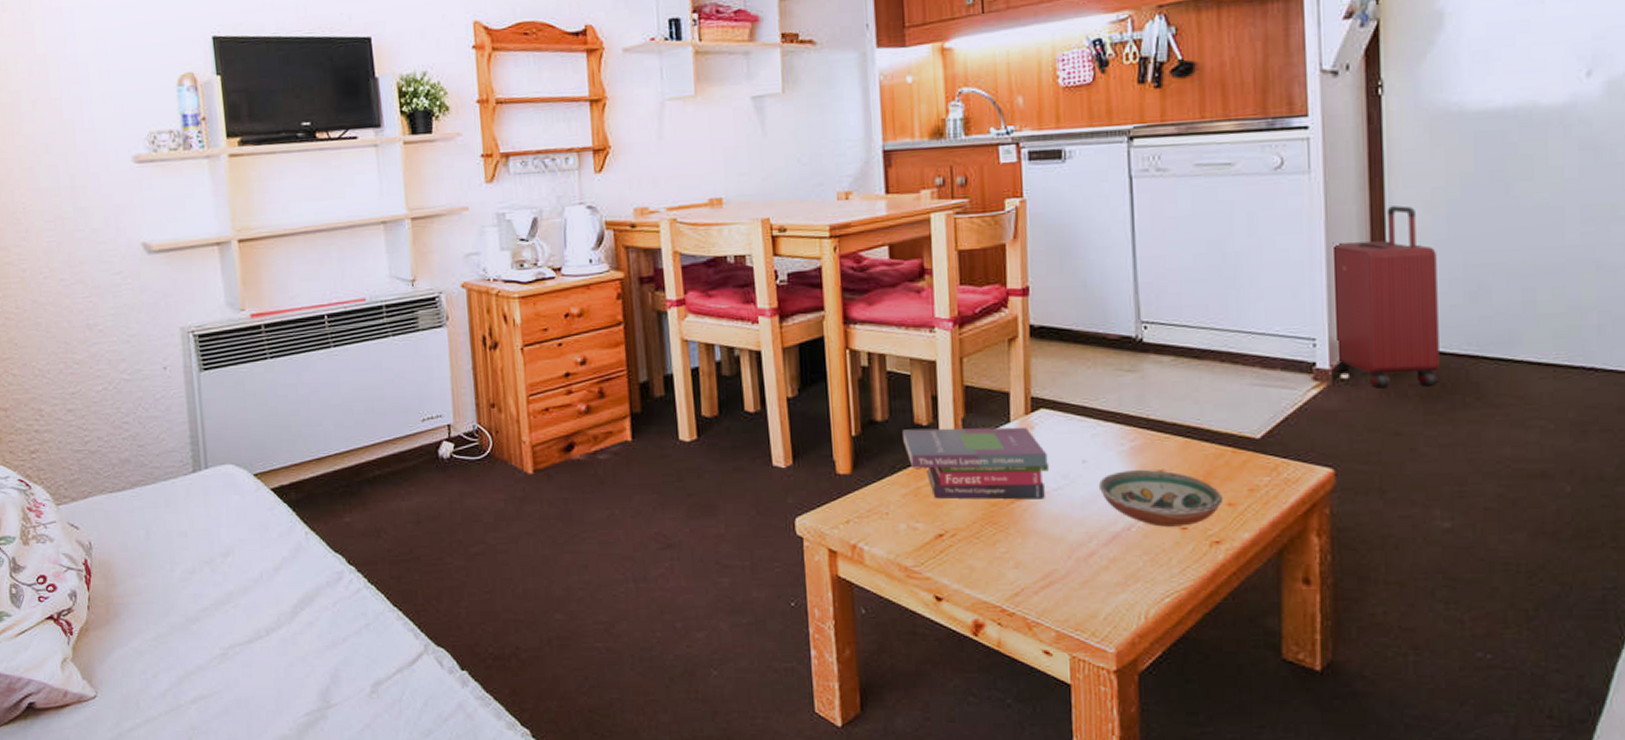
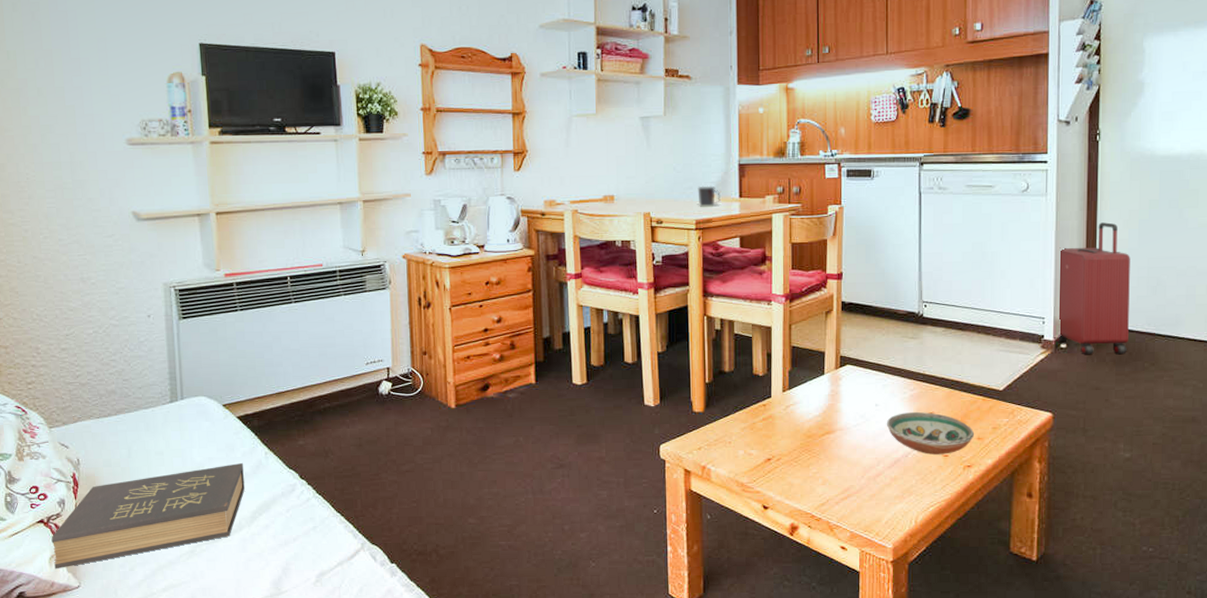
hardback book: none [63,545,283,676] -> present [52,462,245,569]
mug: none [830,180,861,210] -> present [697,185,720,208]
books: present [903,427,1050,500] -> none [744,378,852,433]

